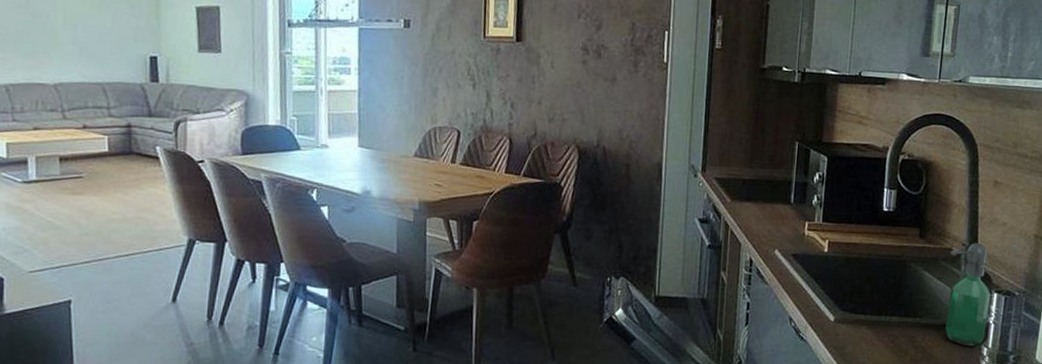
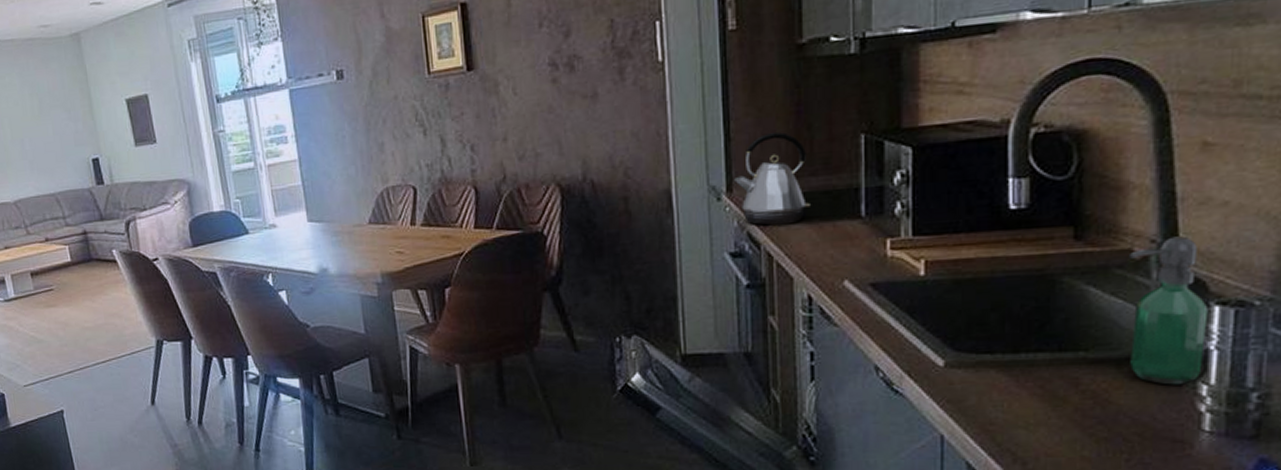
kettle: none [707,130,760,202] -> present [733,131,810,226]

